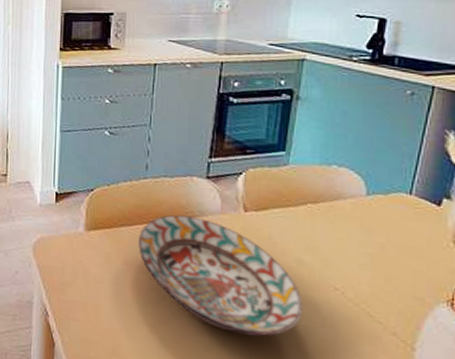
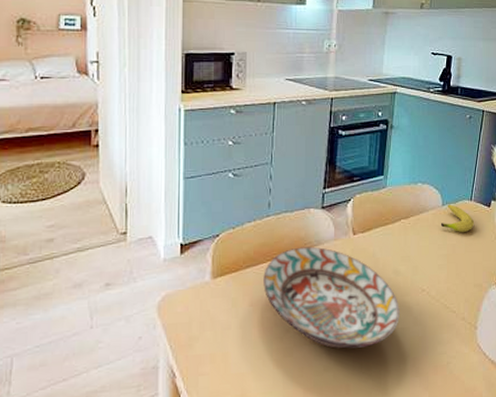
fruit: none [363,194,414,231] -> present [440,204,474,232]

